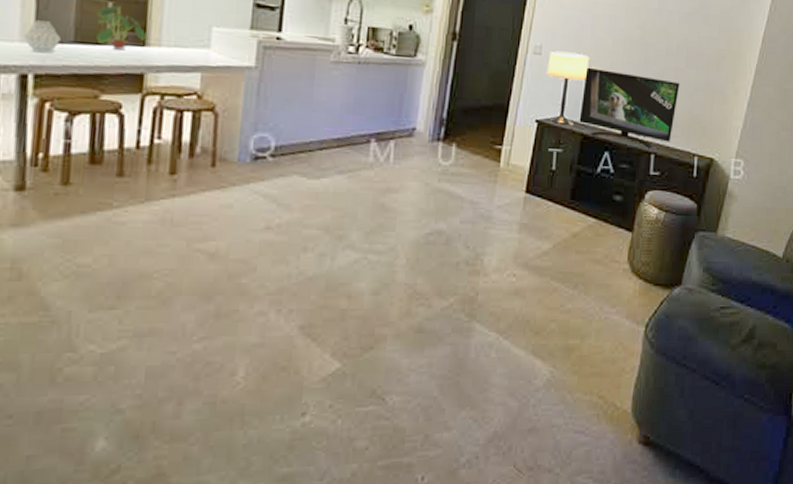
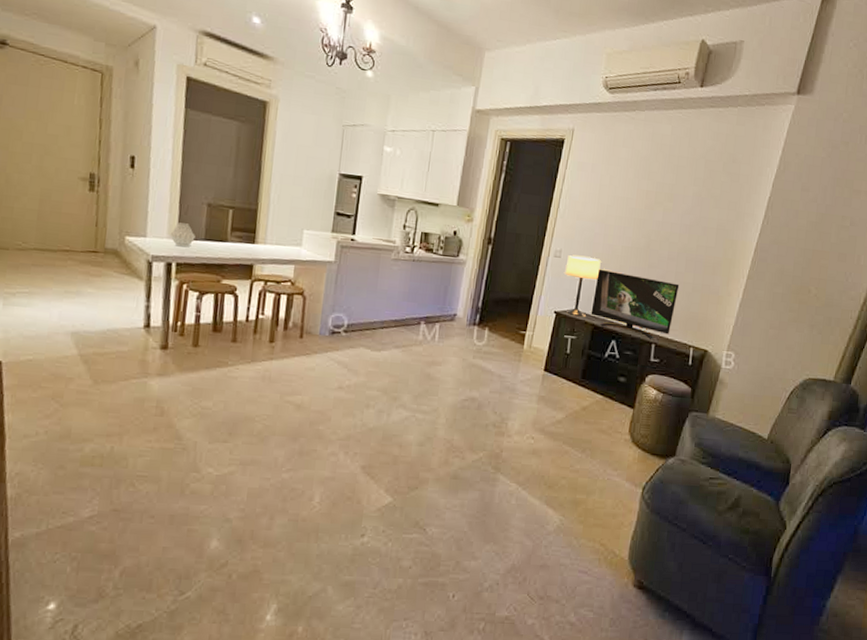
plant: present [96,5,146,51] -> none [220,212,256,247]

